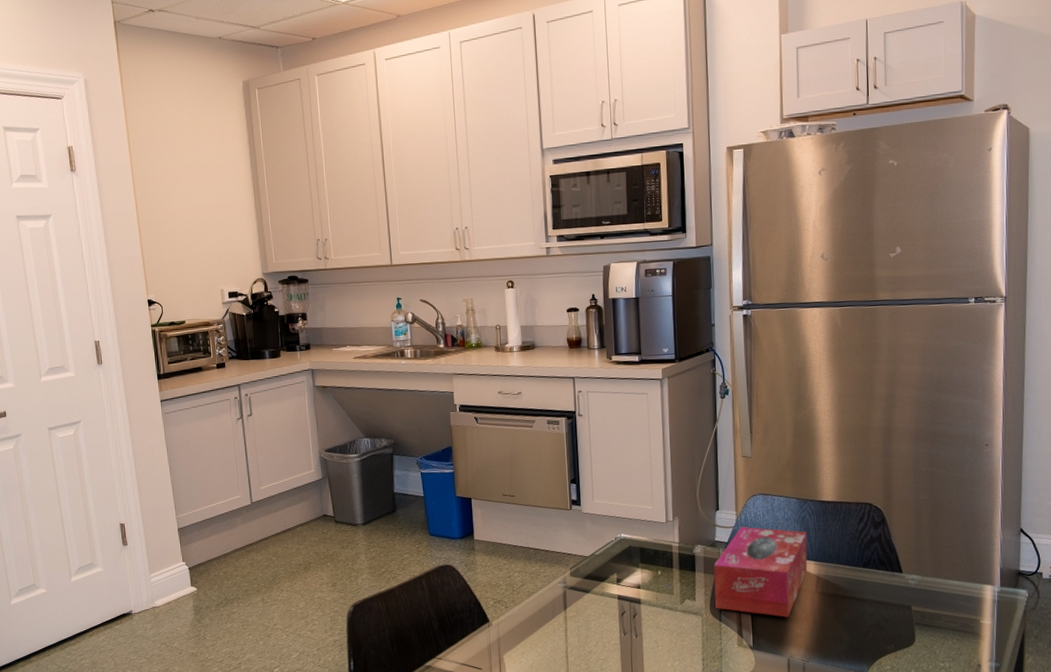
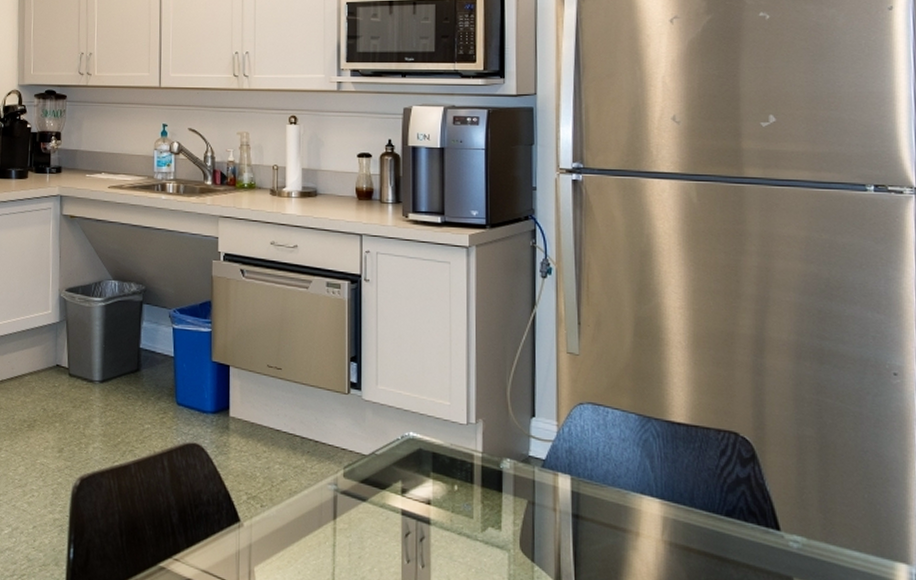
tissue box: present [713,527,808,617] -> none [526,442,651,569]

